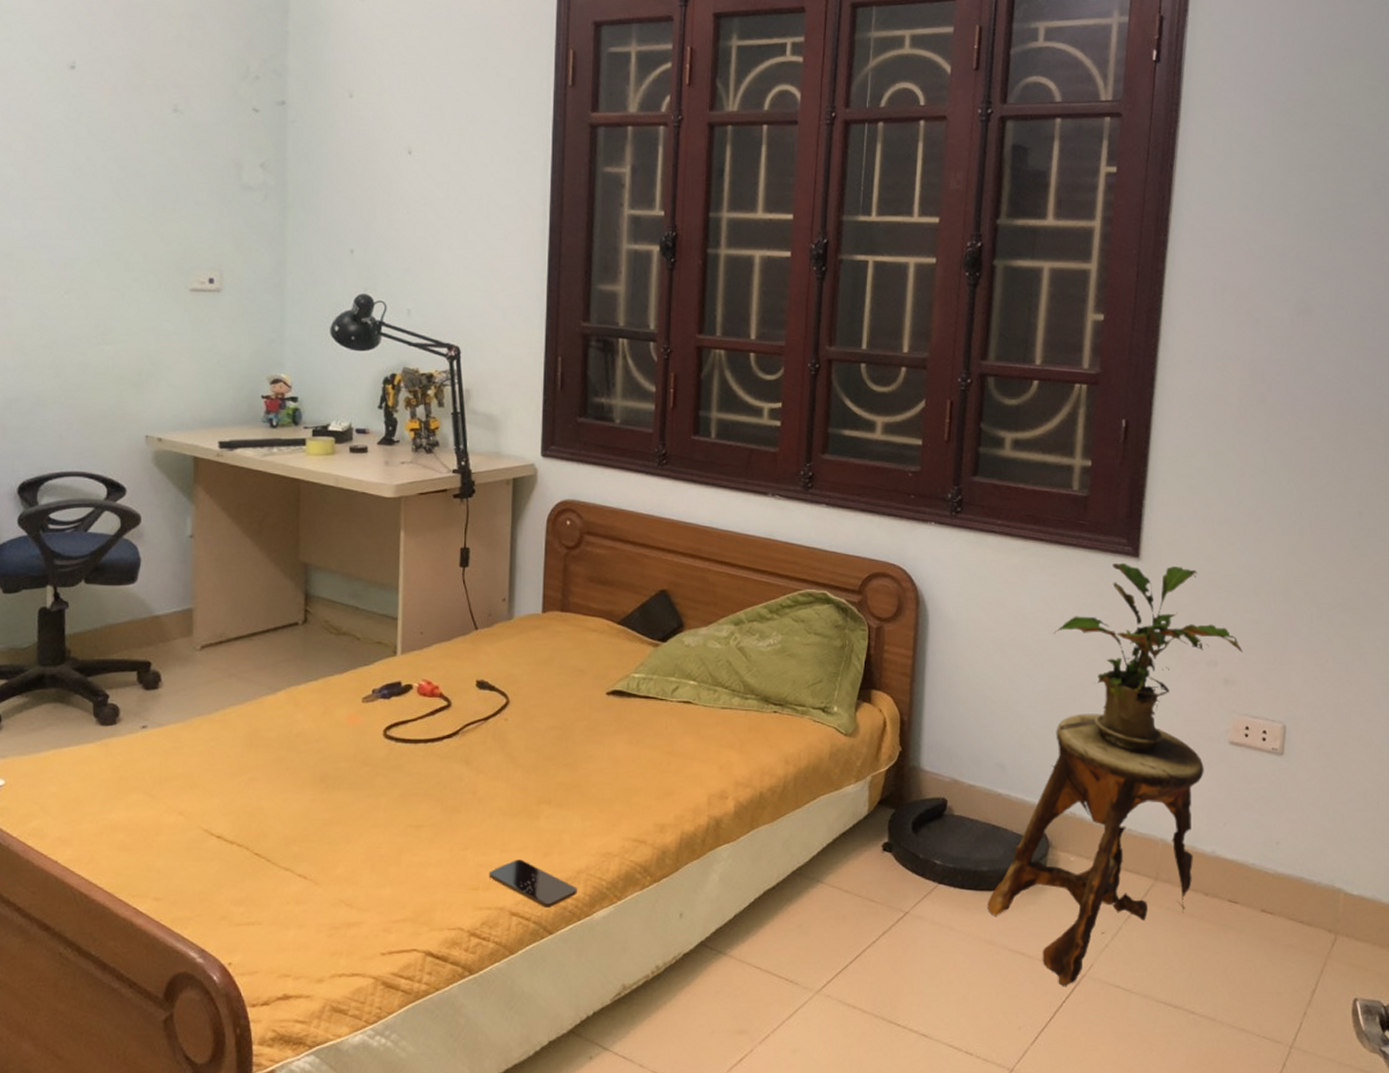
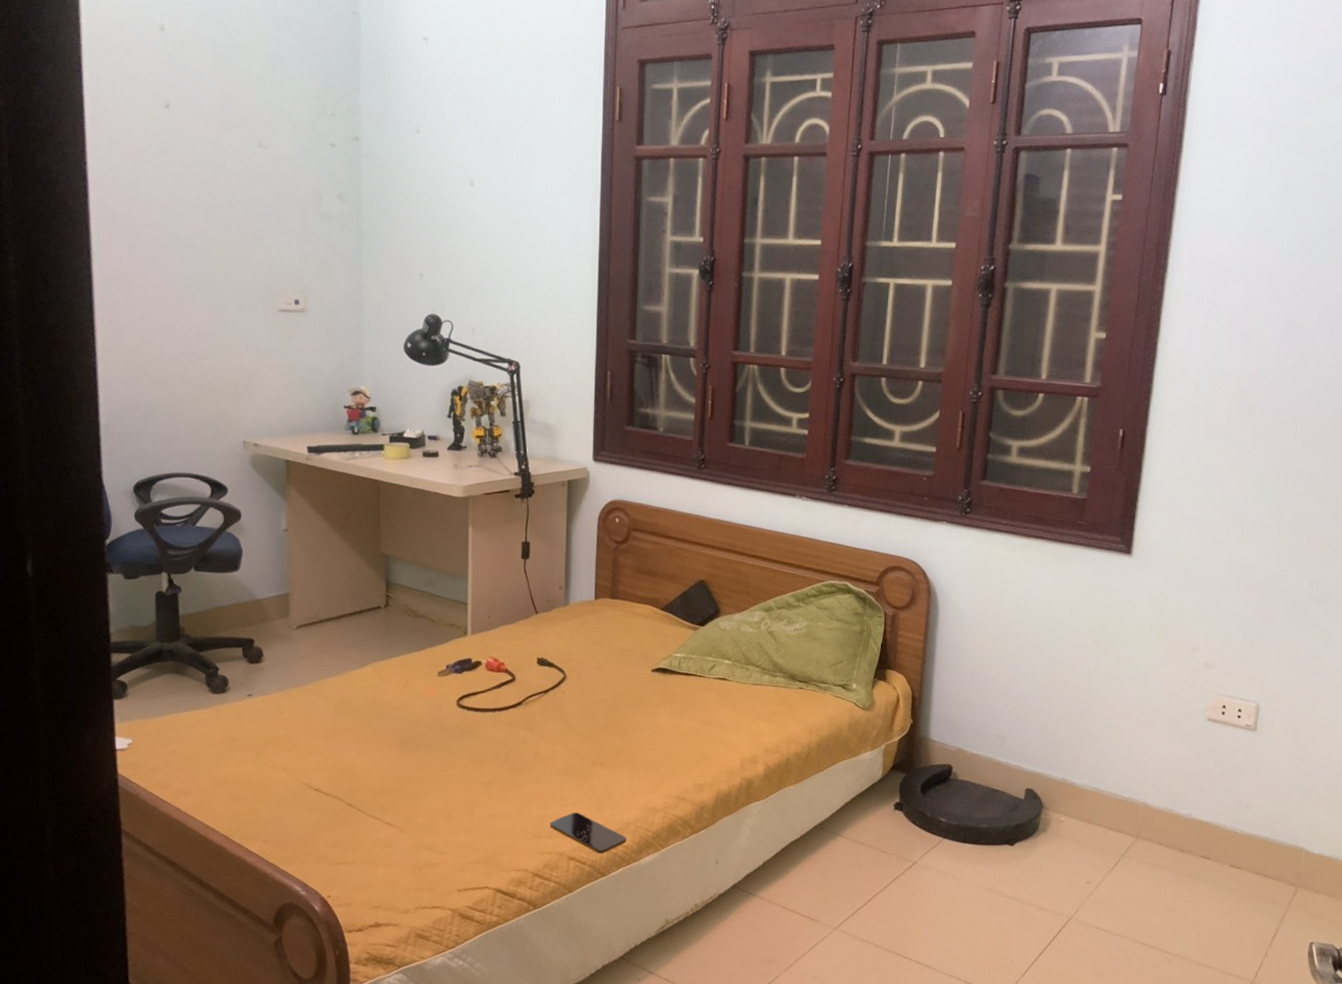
plant: present [988,562,1243,986] -> none [986,559,1223,927]

